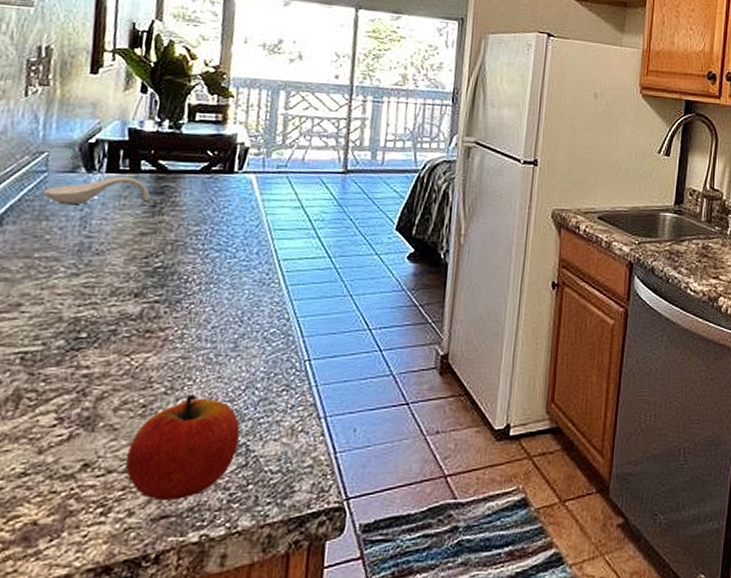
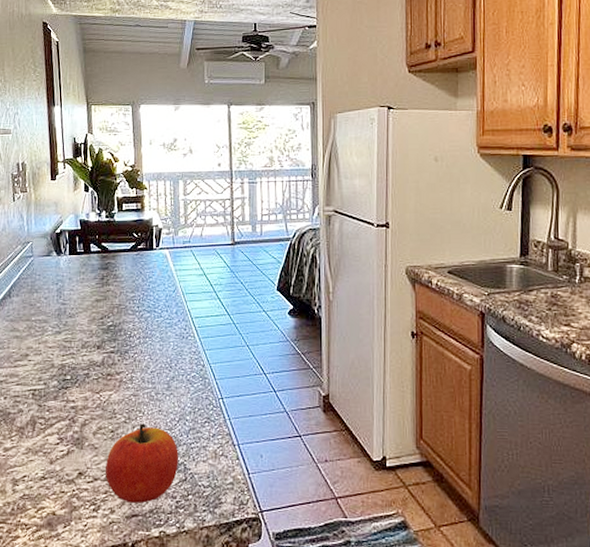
spoon rest: present [42,177,150,205] -> none [32,257,99,281]

